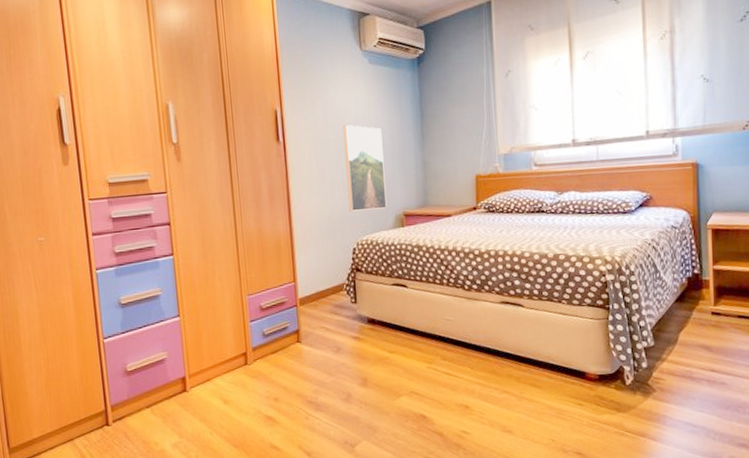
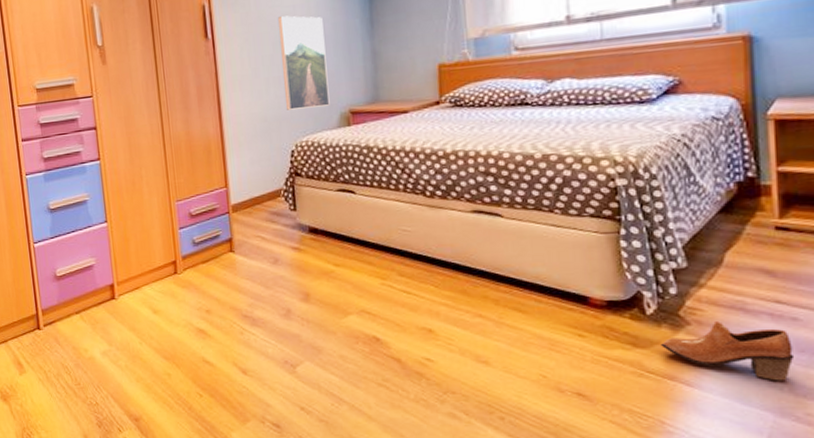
shoe: none [635,388,723,432] -> present [660,322,795,380]

